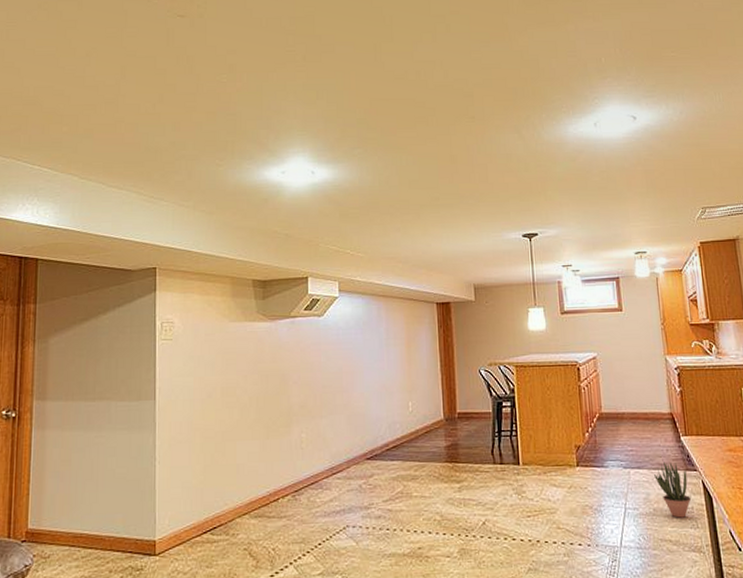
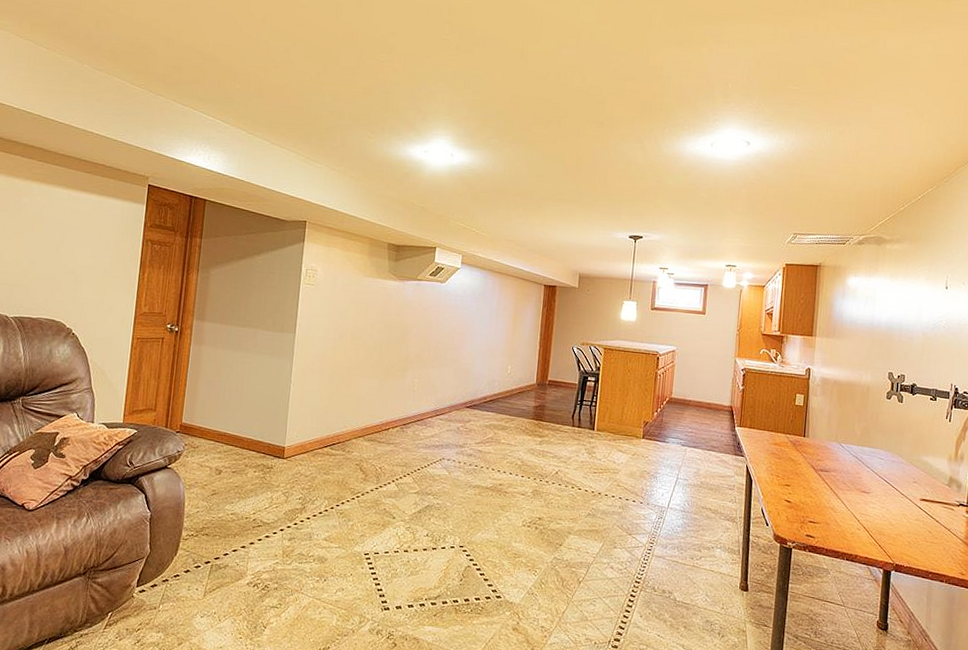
potted plant: present [654,462,691,518] -> none [707,445,735,493]

